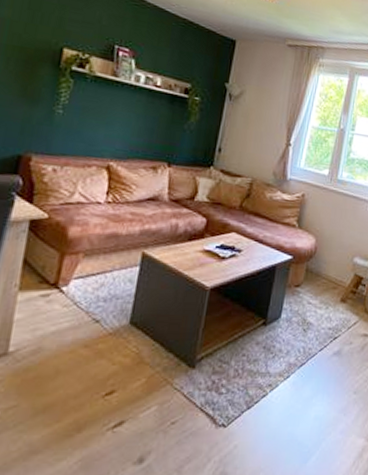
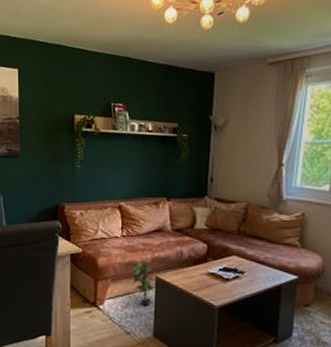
potted plant: none [110,229,142,287] -> present [130,257,156,306]

